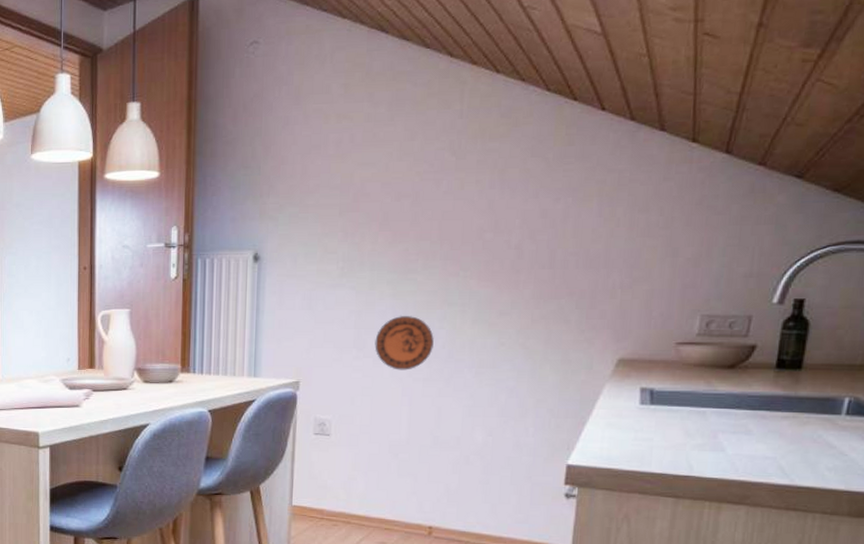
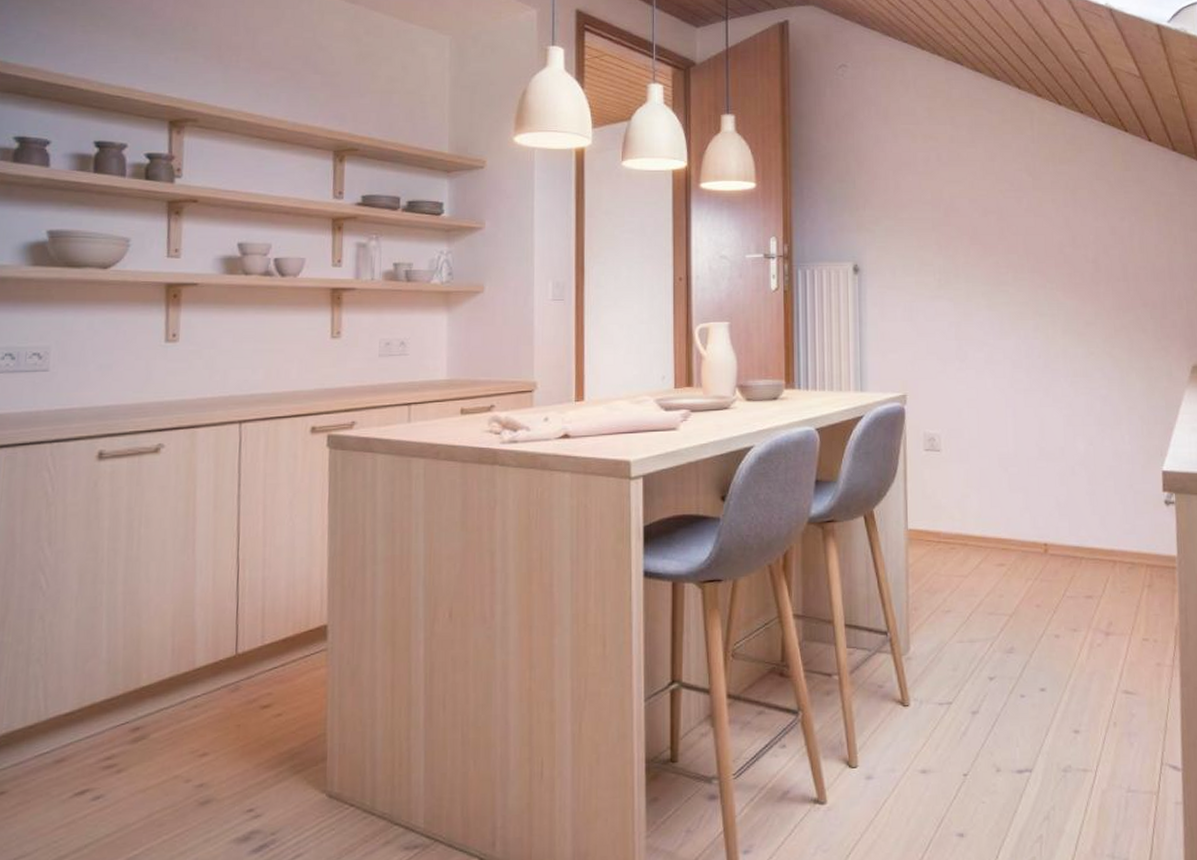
decorative plate: present [374,315,434,370] -> none [976,326,1030,381]

